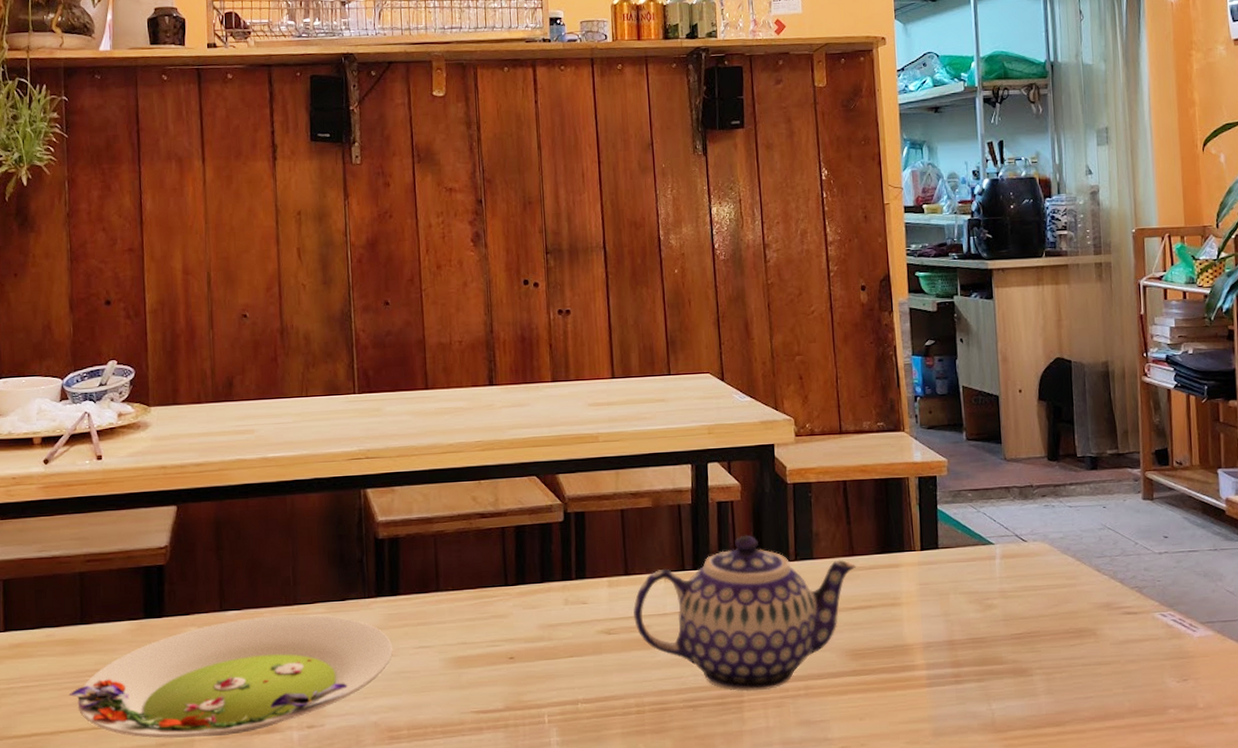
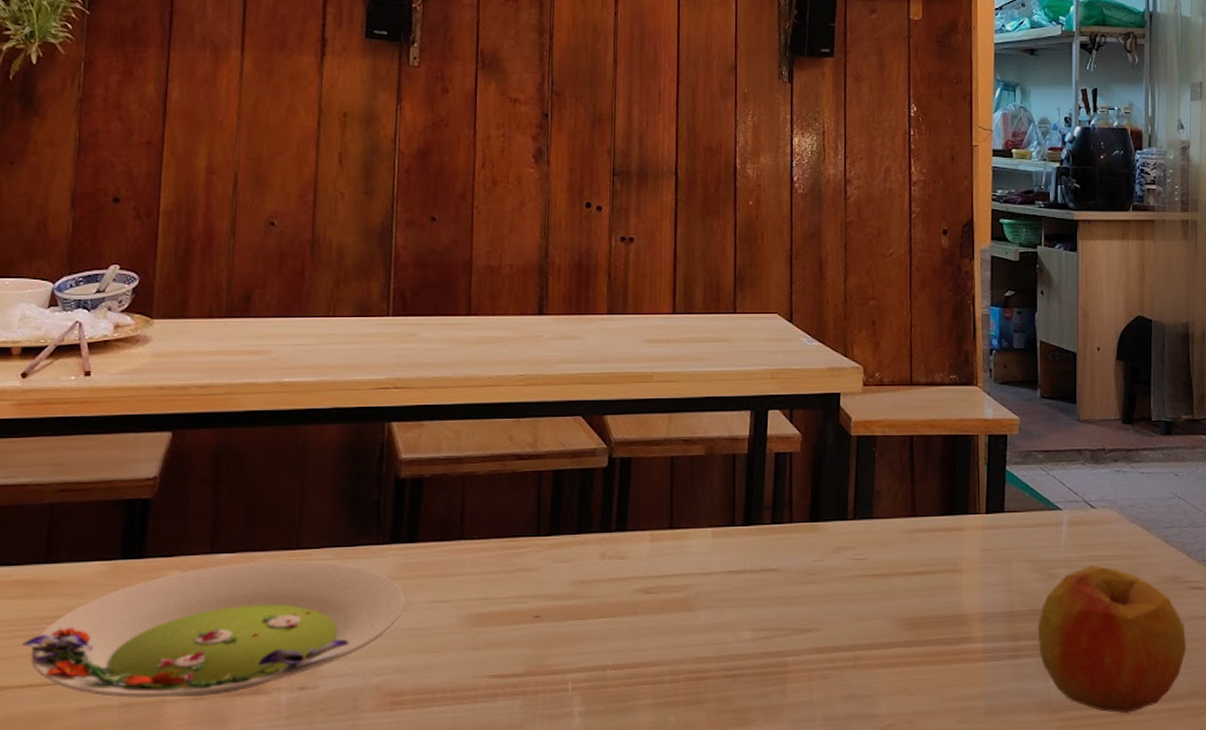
teapot: present [633,535,857,692] -> none [674,489,918,661]
apple: none [977,594,1125,733] -> present [1037,565,1187,714]

